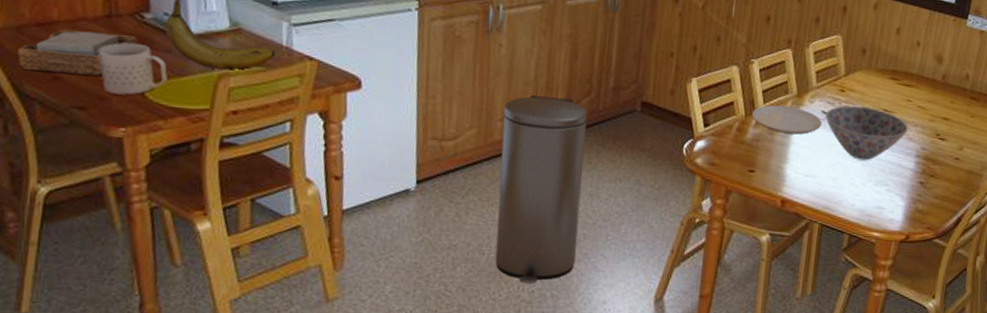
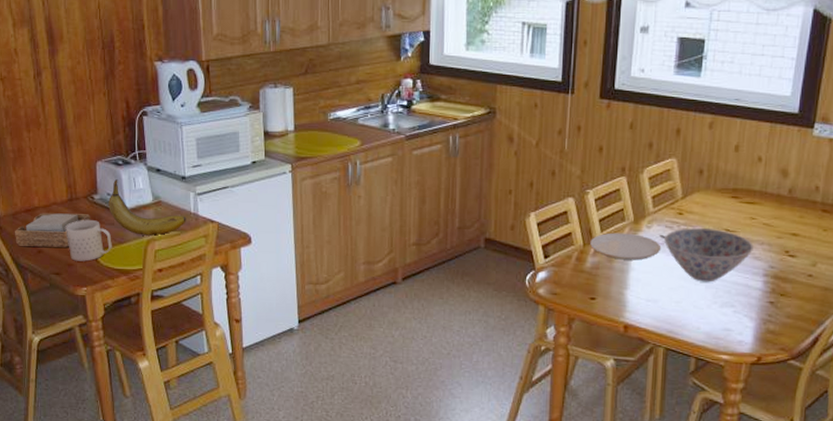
pedal bin: present [495,95,588,284] -> none [365,239,438,409]

